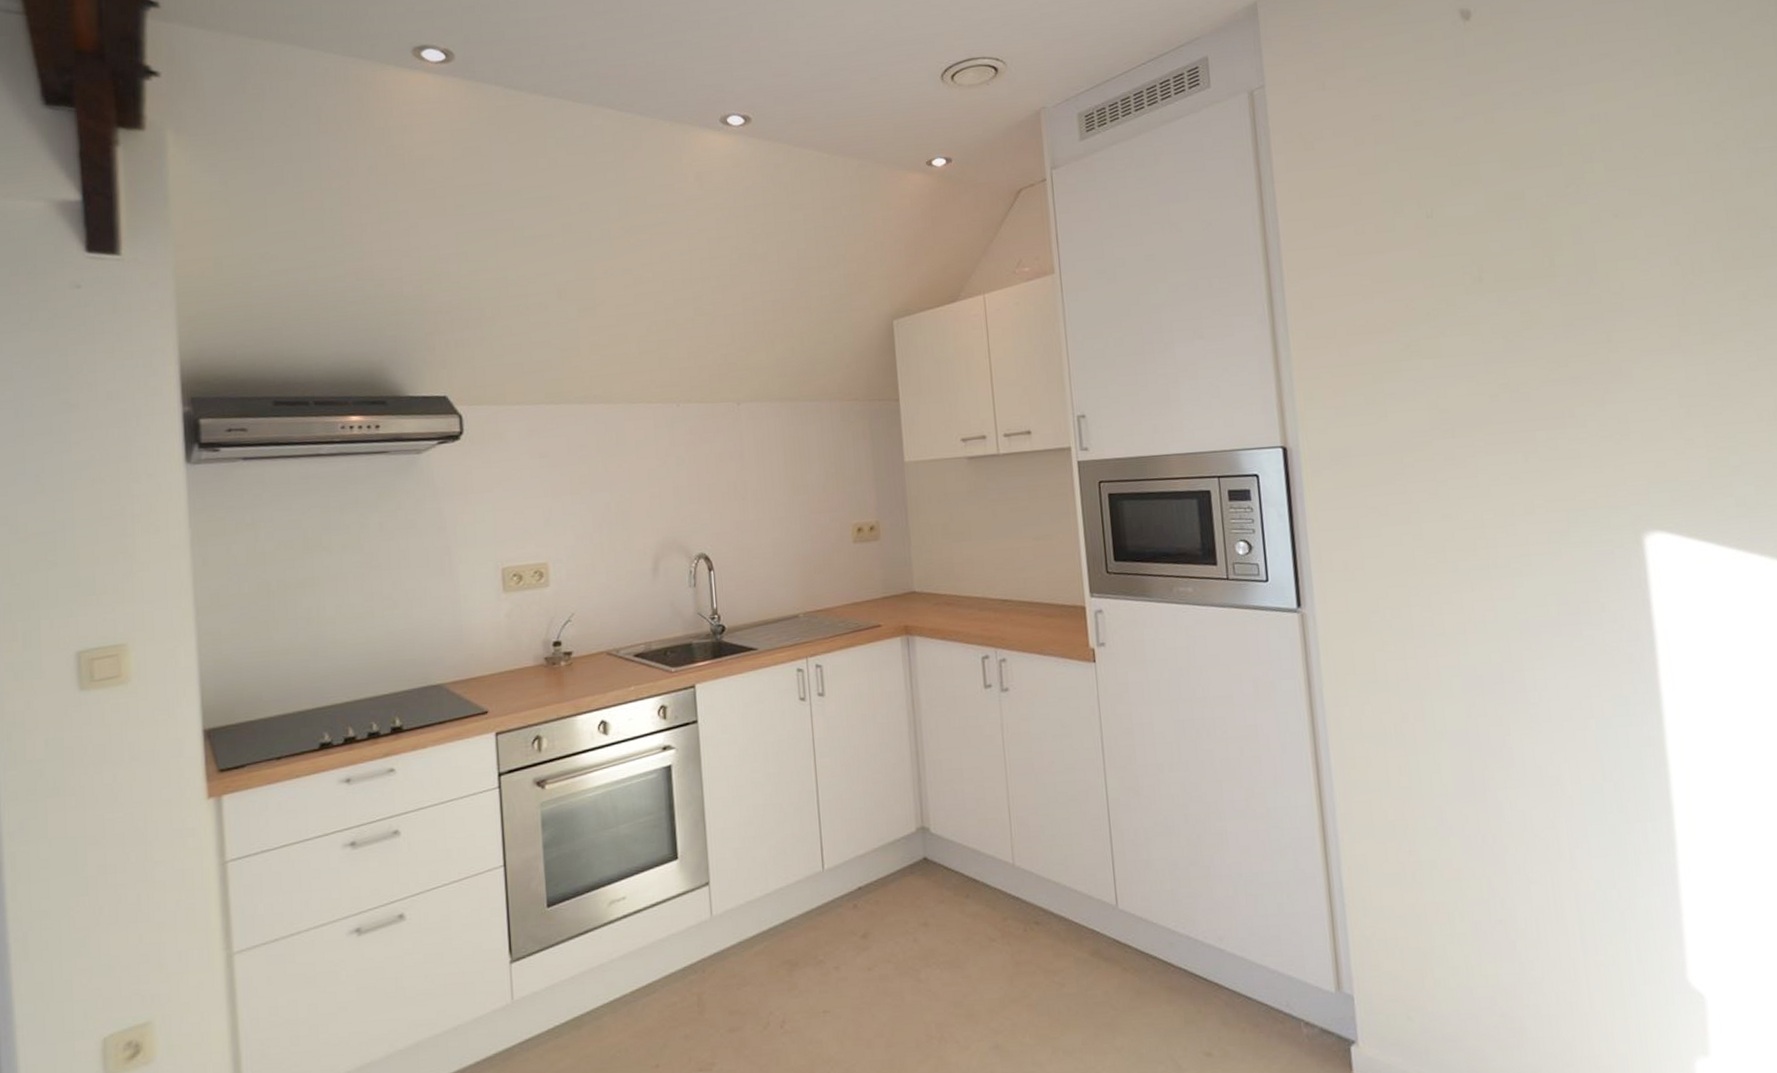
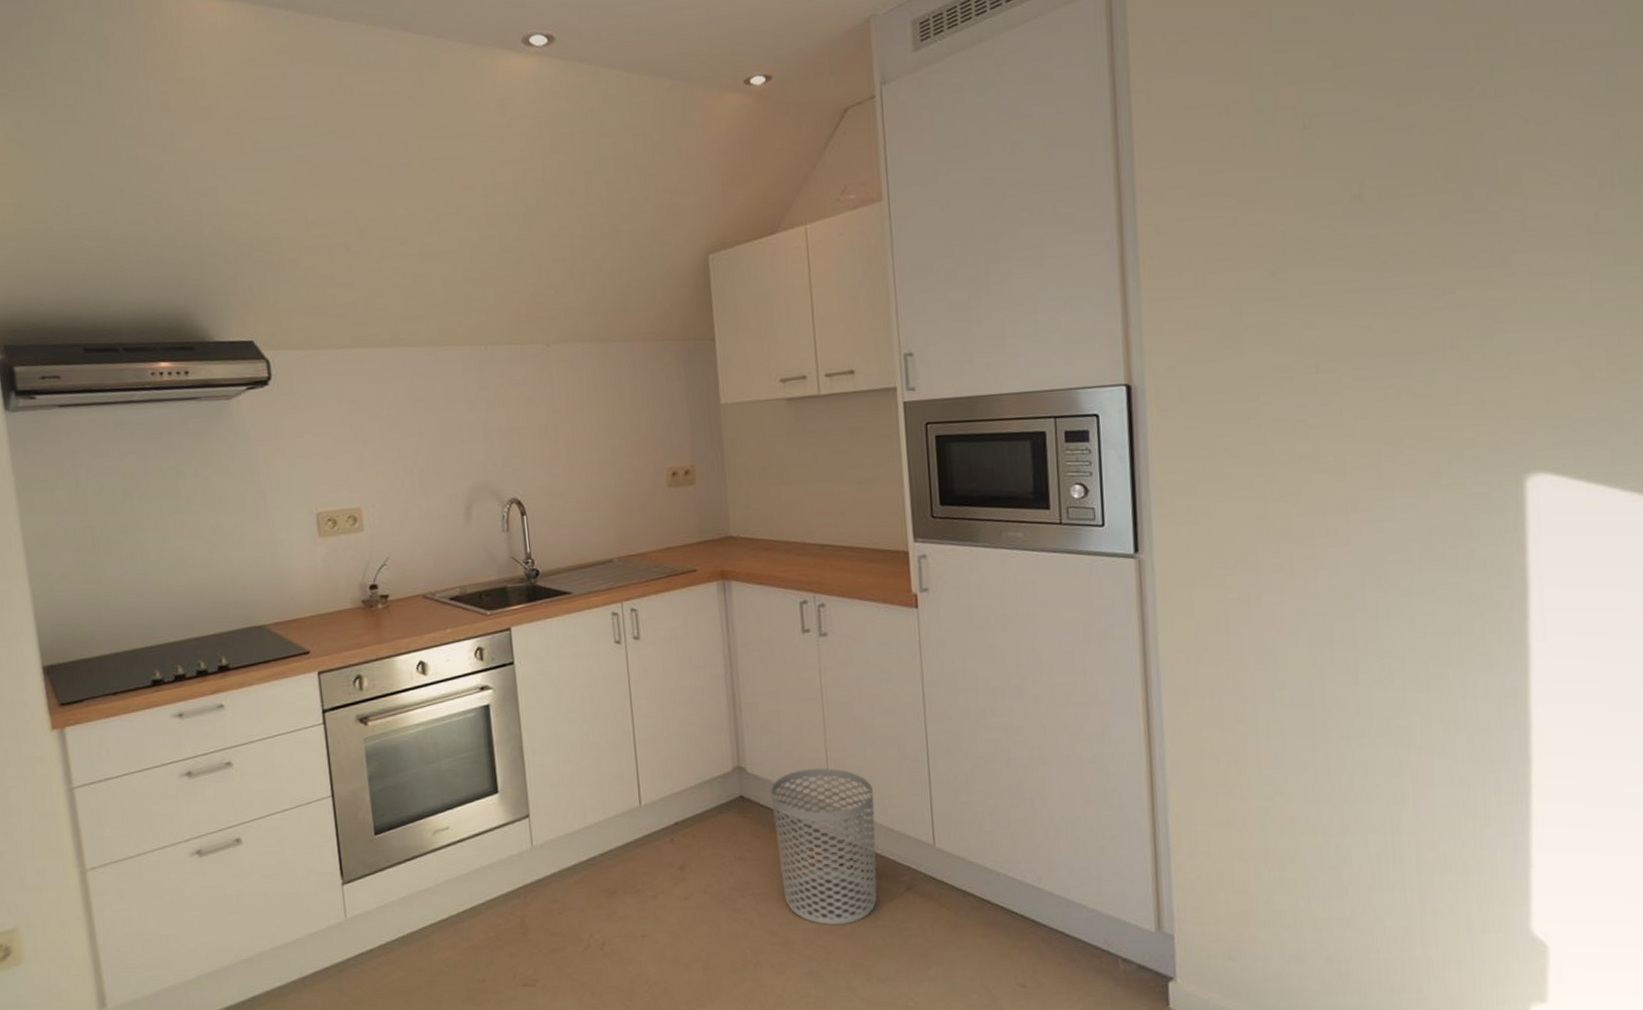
waste bin: none [954,827,1062,995] -> present [770,768,878,926]

